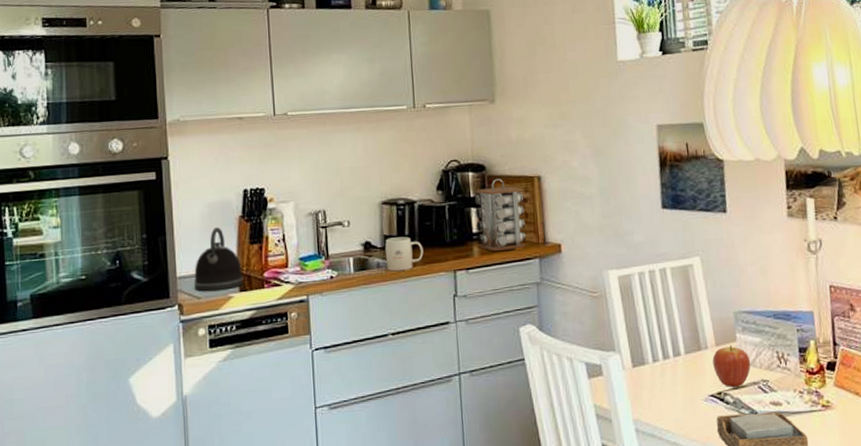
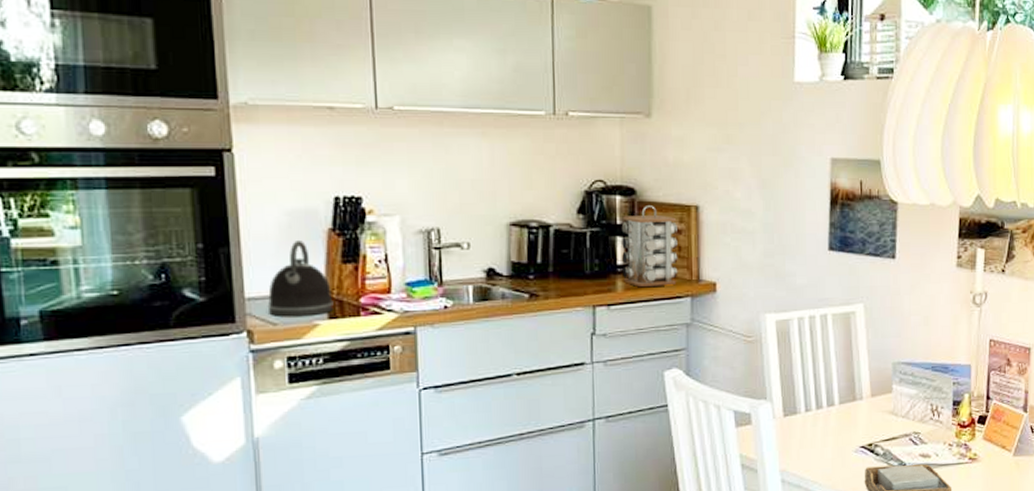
mug: present [384,236,424,272] -> none [511,265,559,304]
fruit: present [712,345,751,387] -> none [866,396,905,439]

